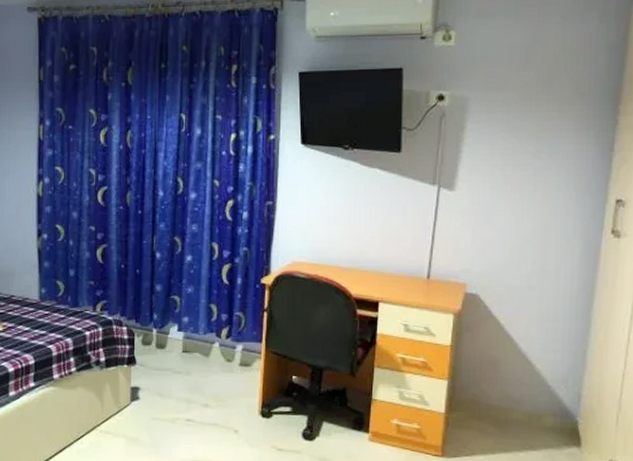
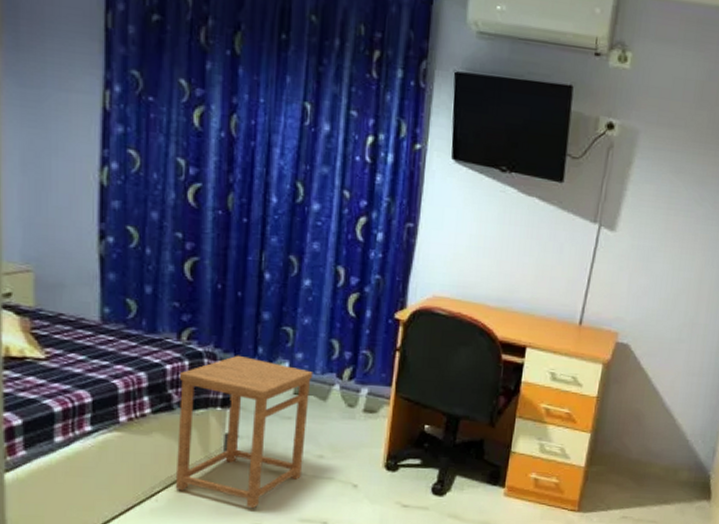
side table: none [95,321,197,451] -> present [175,355,313,509]

